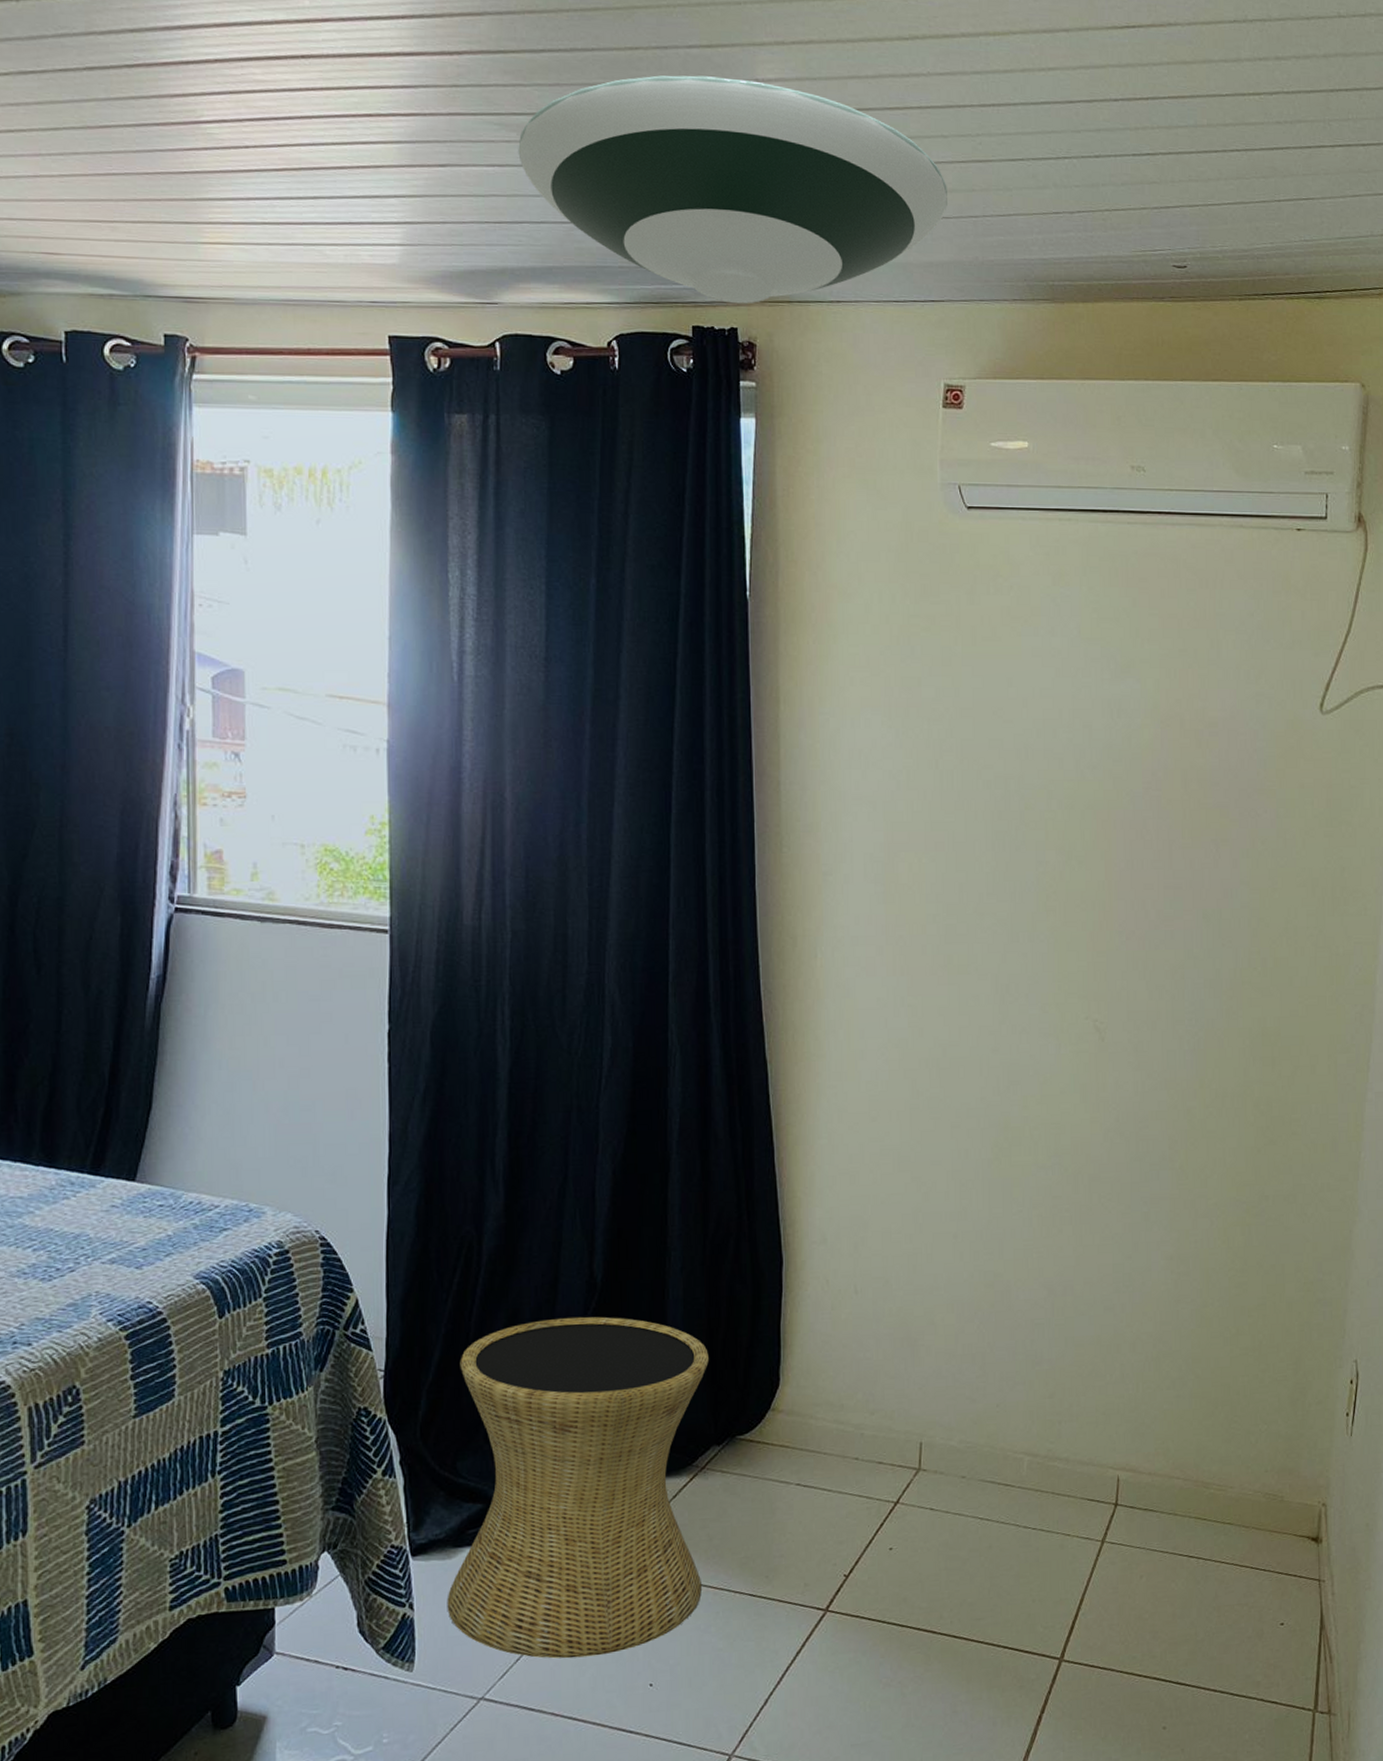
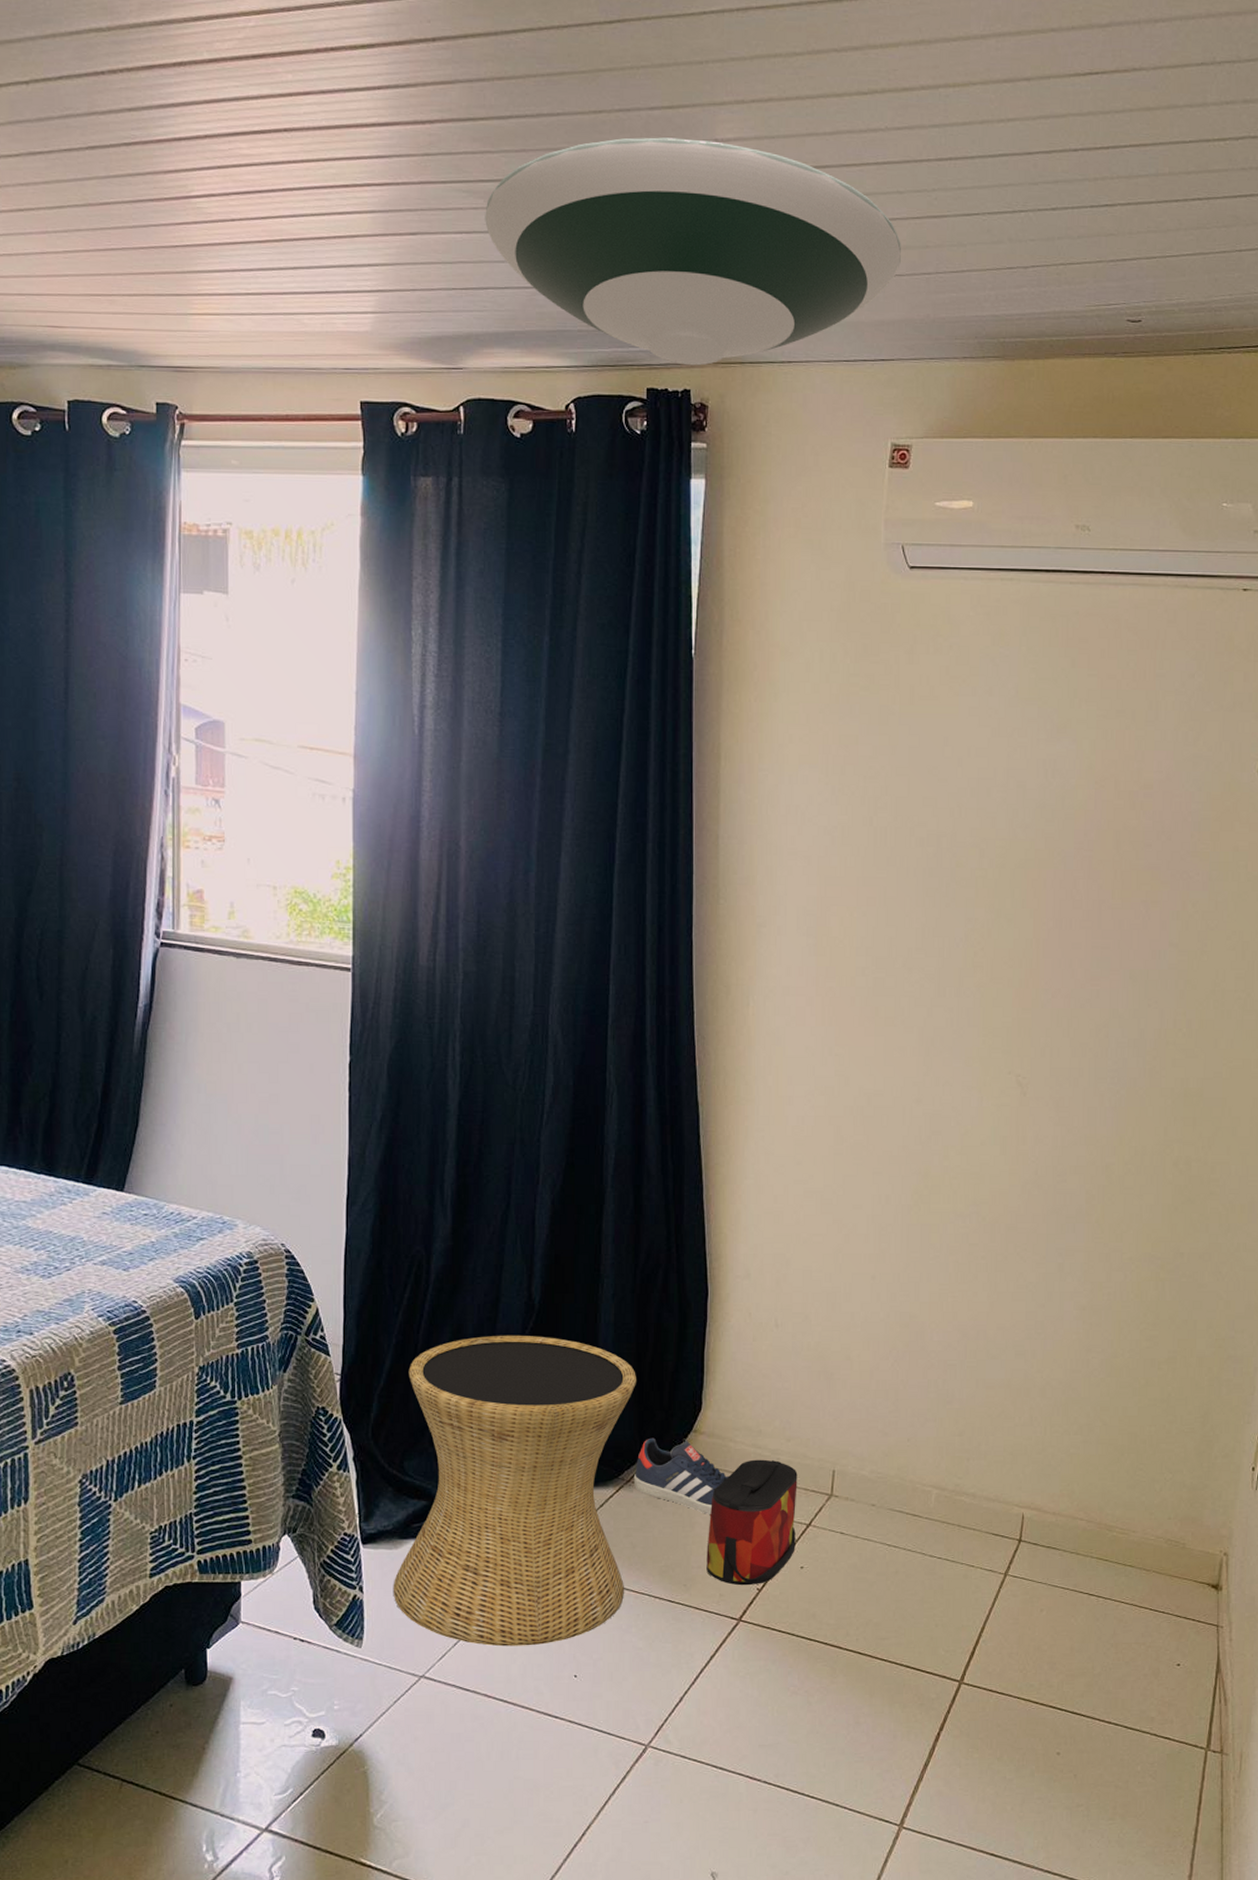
sneaker: none [708,1418,811,1498] -> present [633,1437,729,1514]
bag: none [789,1435,883,1573] -> present [706,1459,798,1586]

